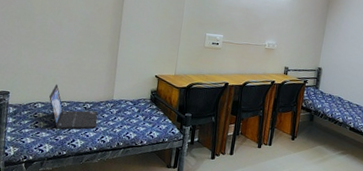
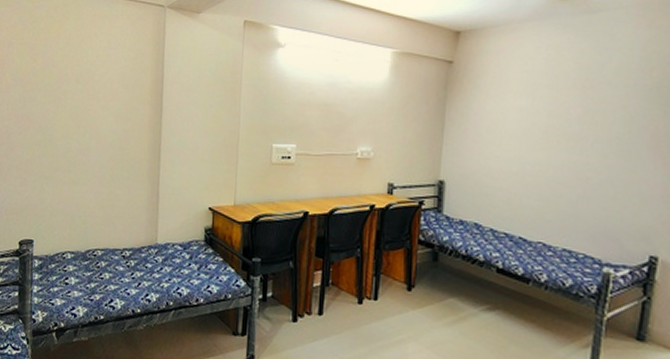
laptop: present [49,84,98,130] -> none [79,226,140,286]

